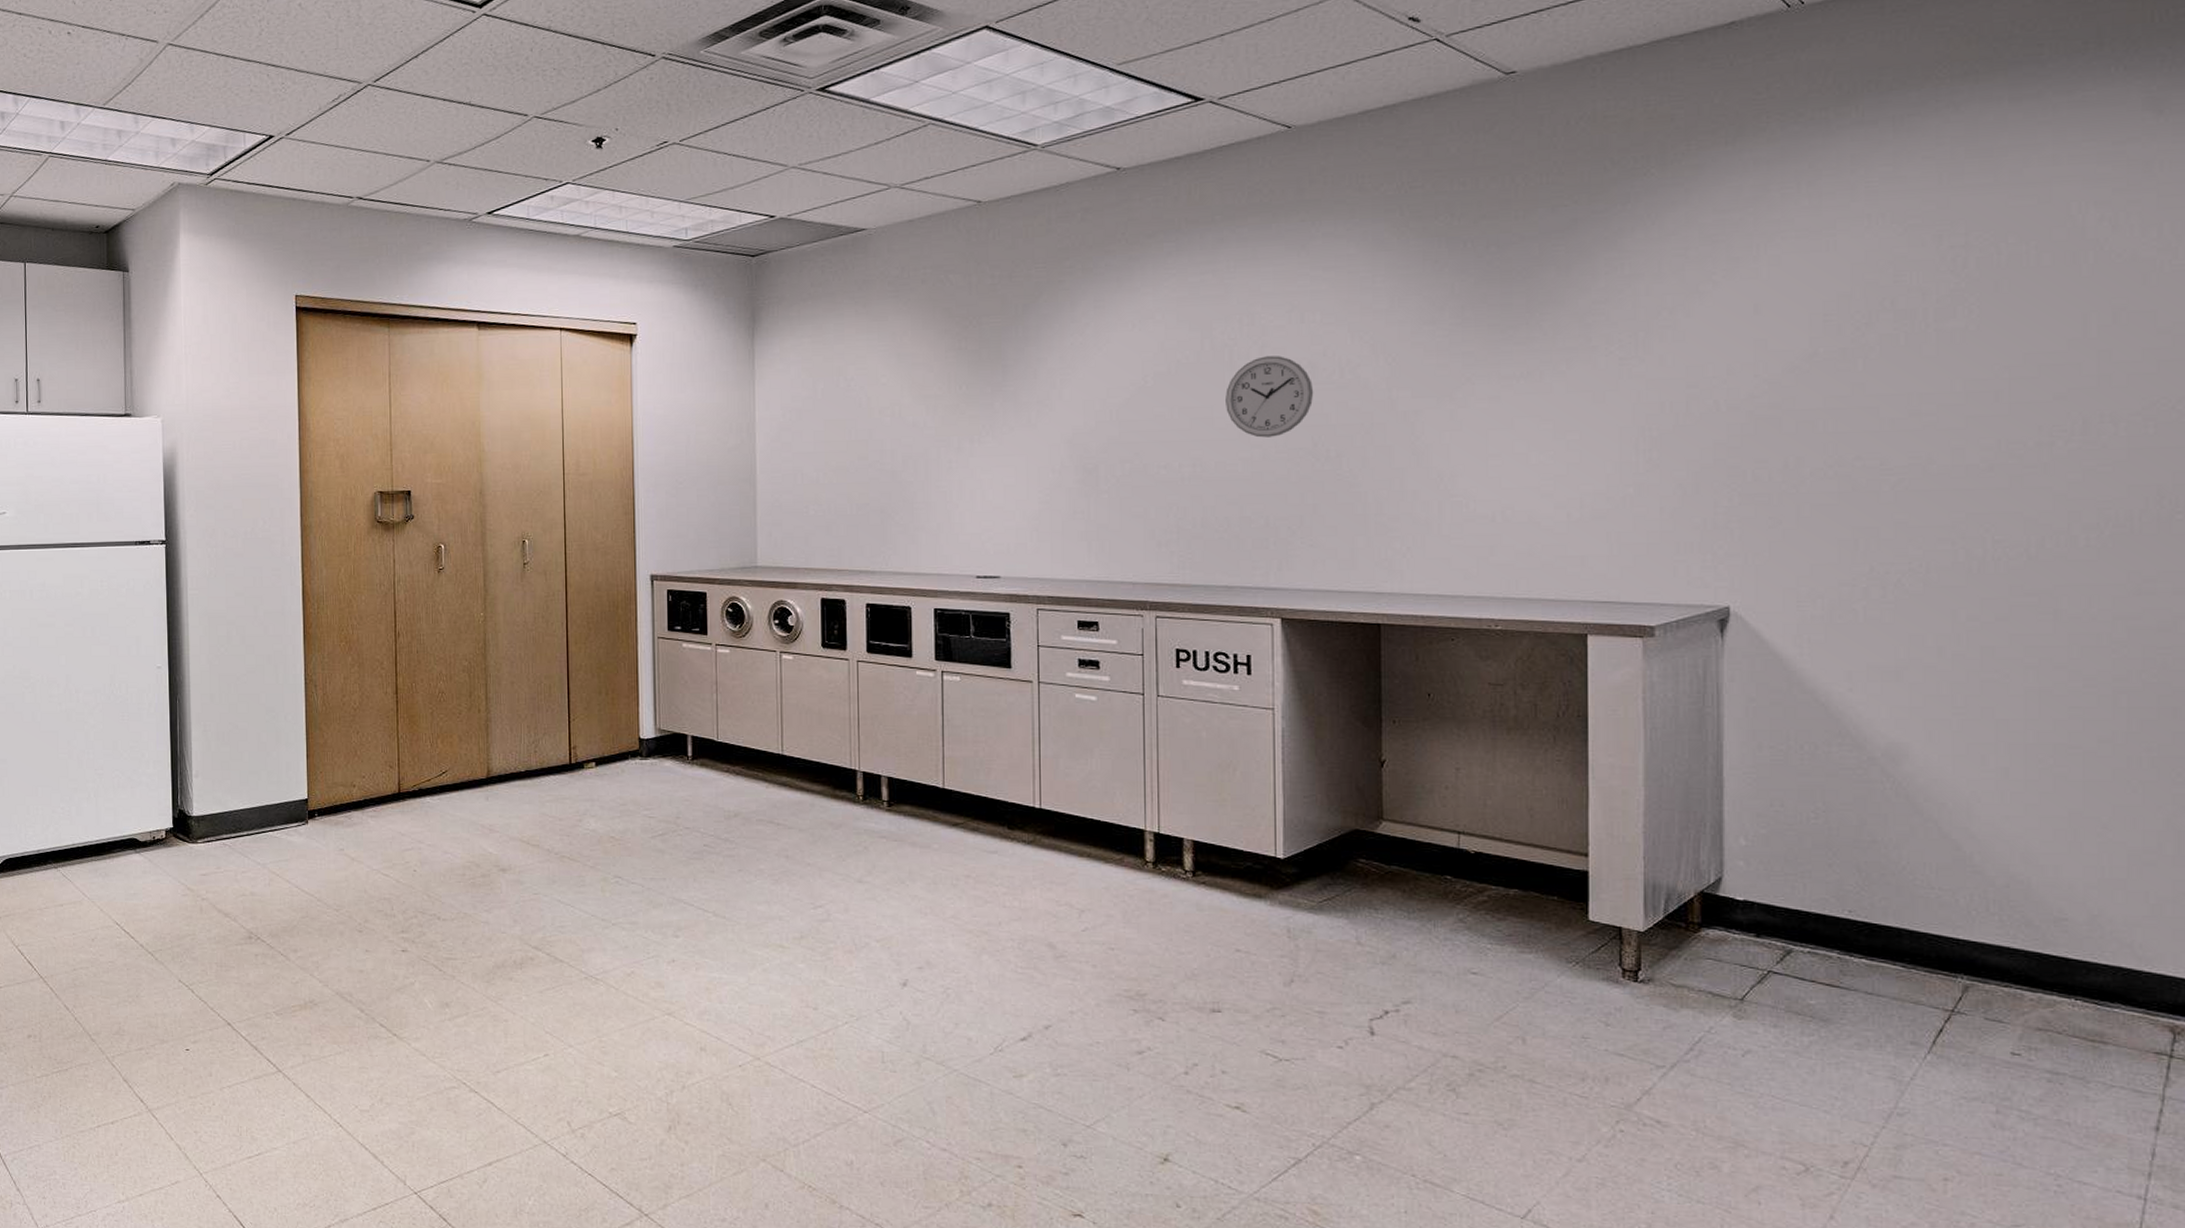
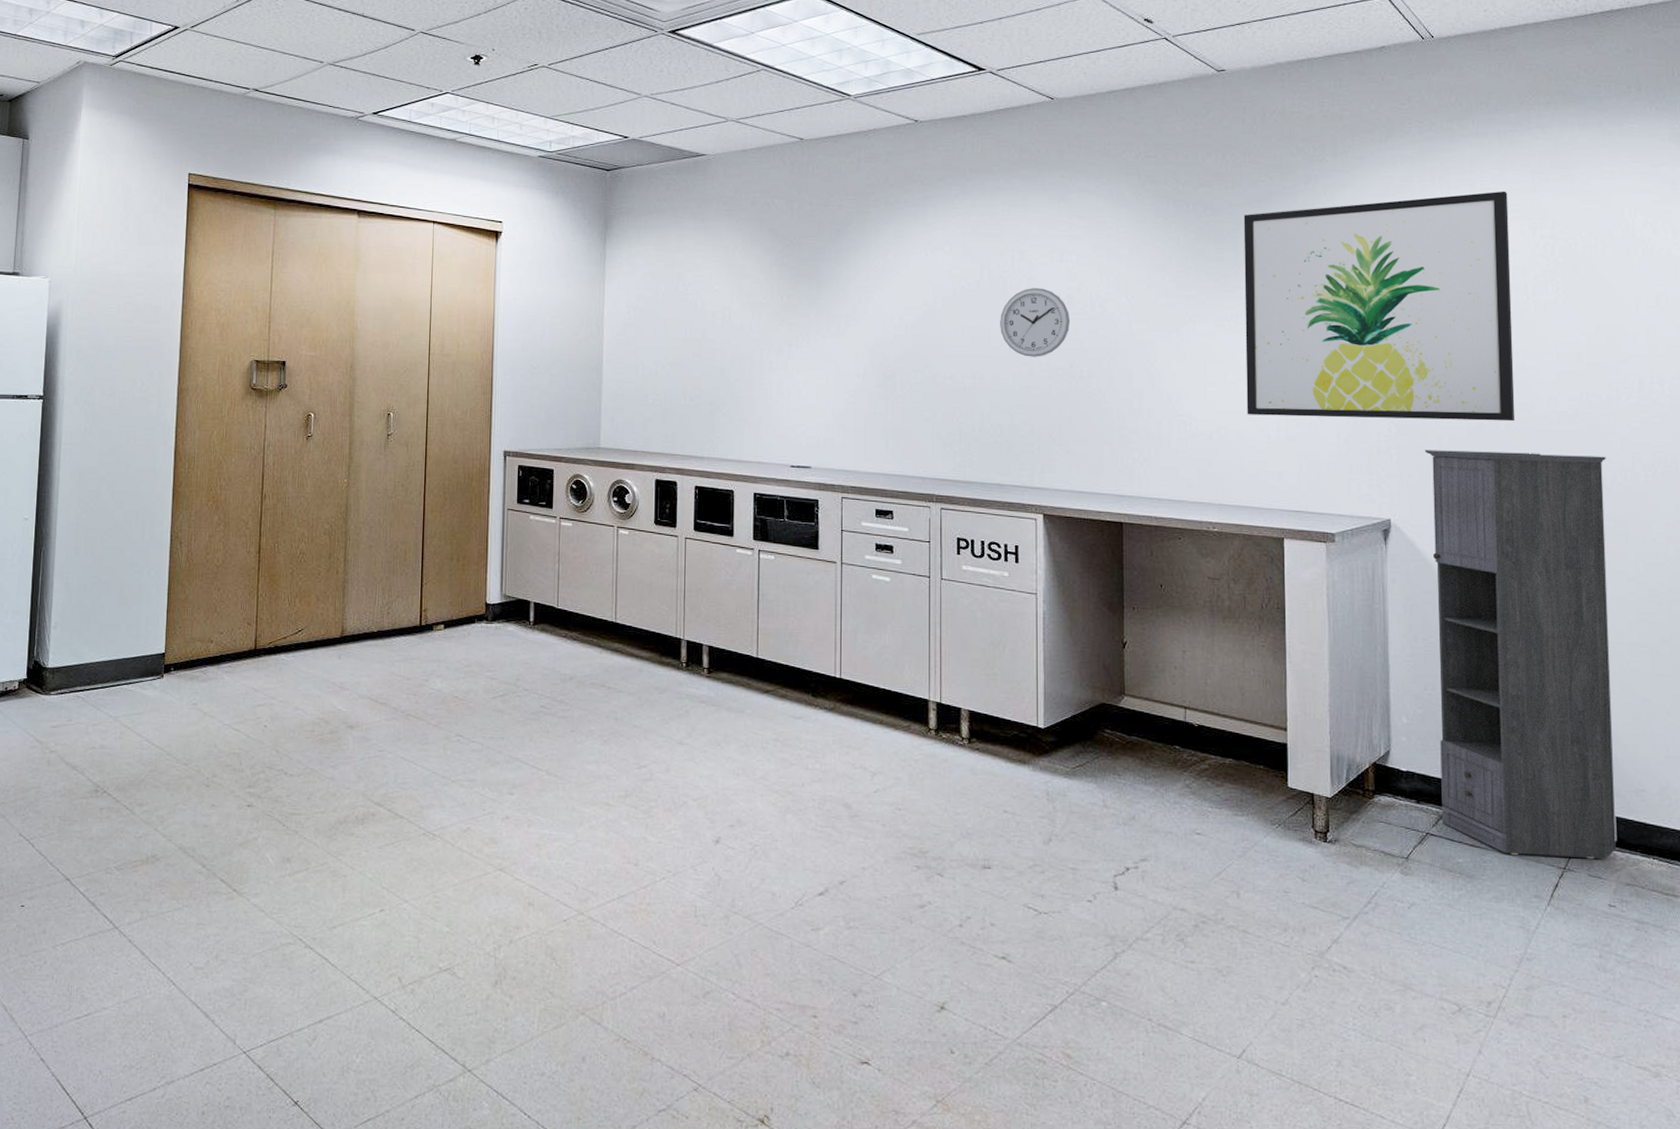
wall art: none [1538,192,1905,491] -> present [1243,191,1515,422]
storage cabinet: none [1777,518,2031,1000] -> present [1424,450,1617,859]

